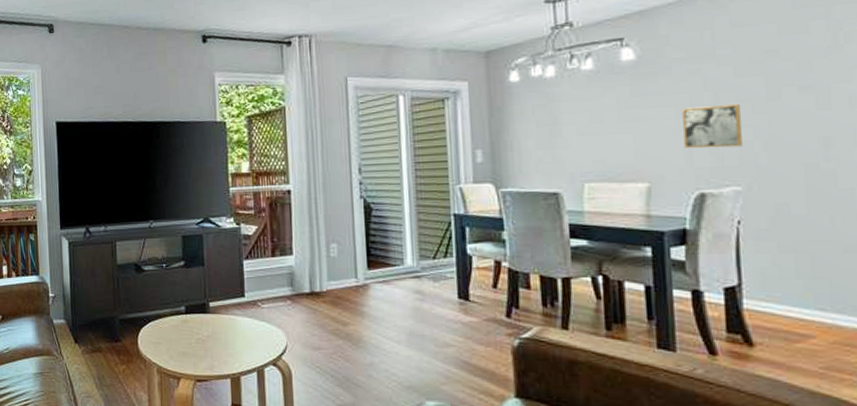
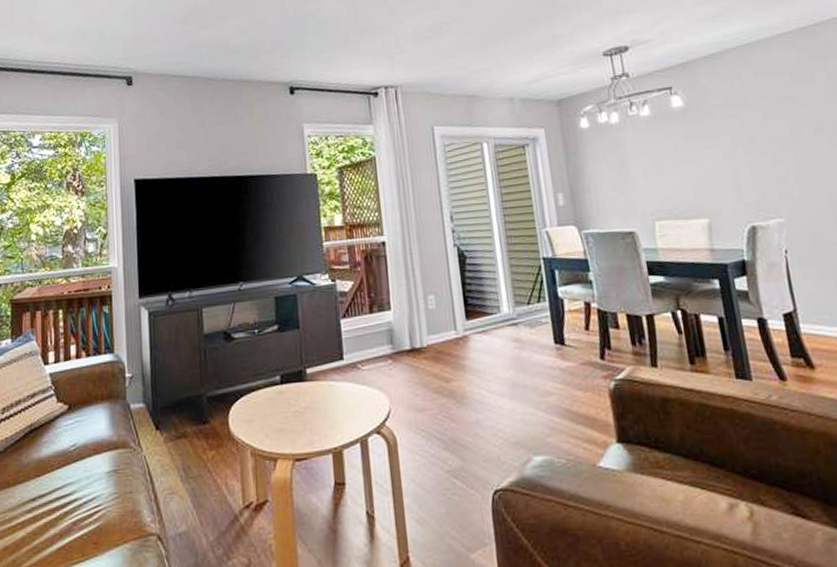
wall art: present [682,104,742,149] -> none [727,144,779,185]

